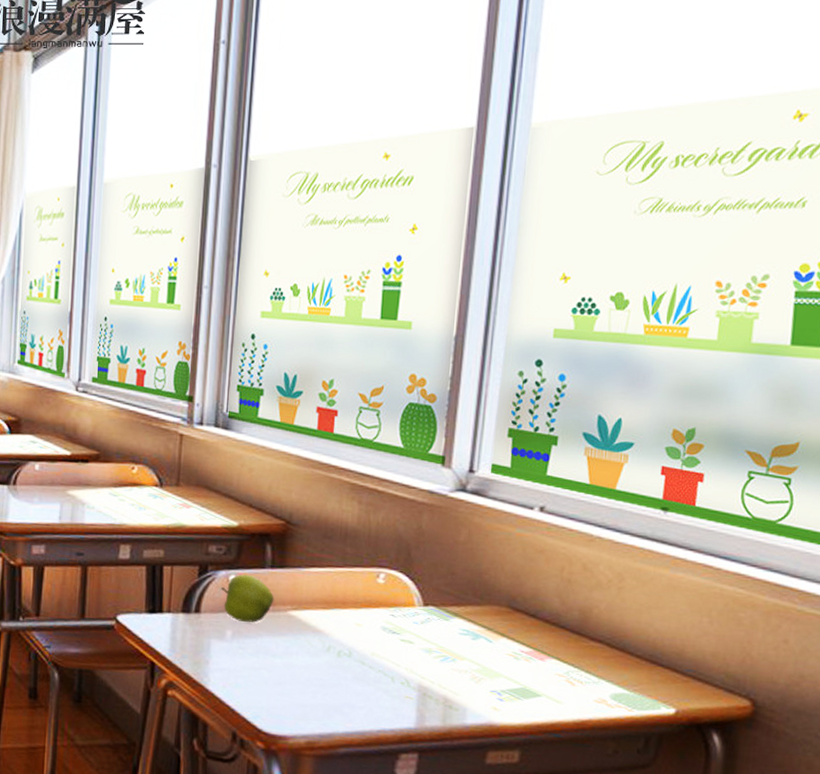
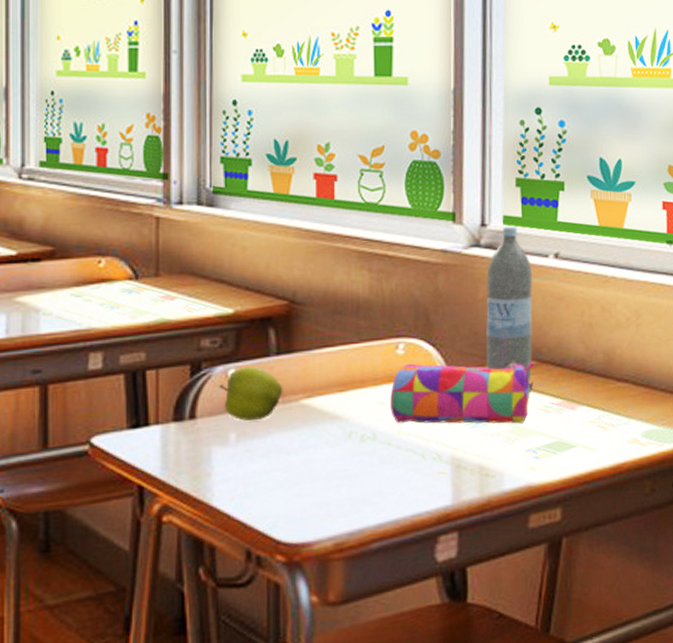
pencil case: none [367,593,509,665] -> present [390,362,535,424]
water bottle: none [460,474,515,629] -> present [486,226,533,384]

